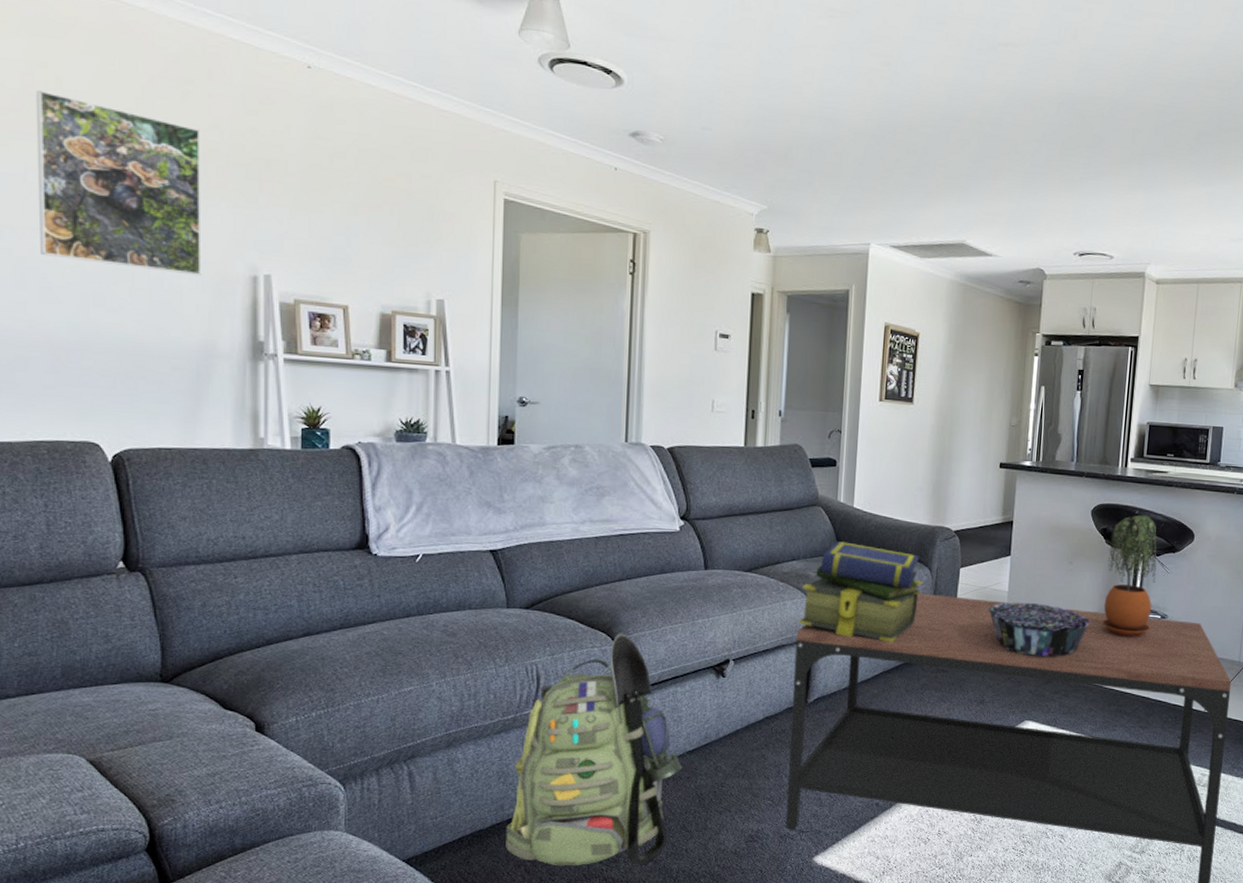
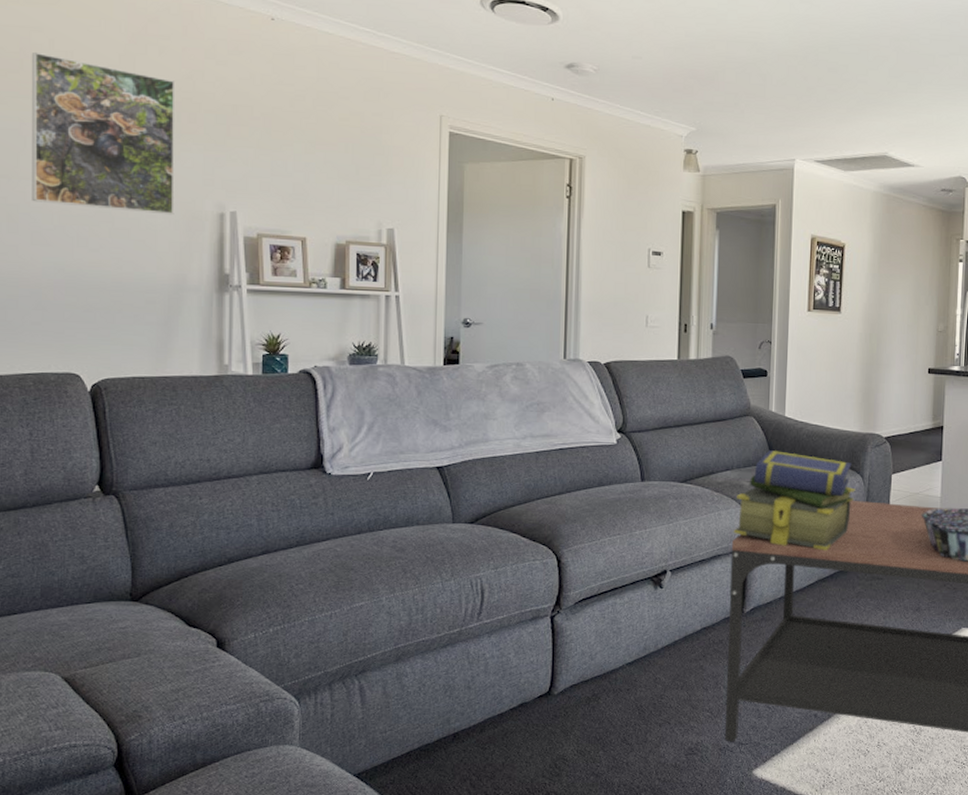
backpack: present [506,633,683,865] -> none [452,546,623,779]

